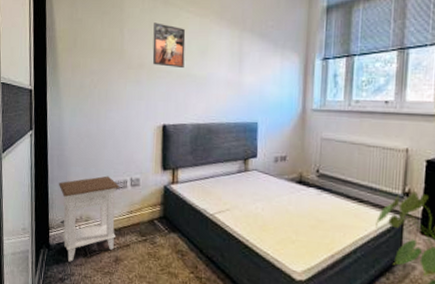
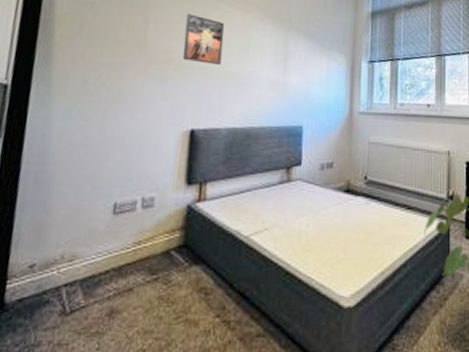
nightstand: present [59,176,120,262] -> none [27,196,126,325]

